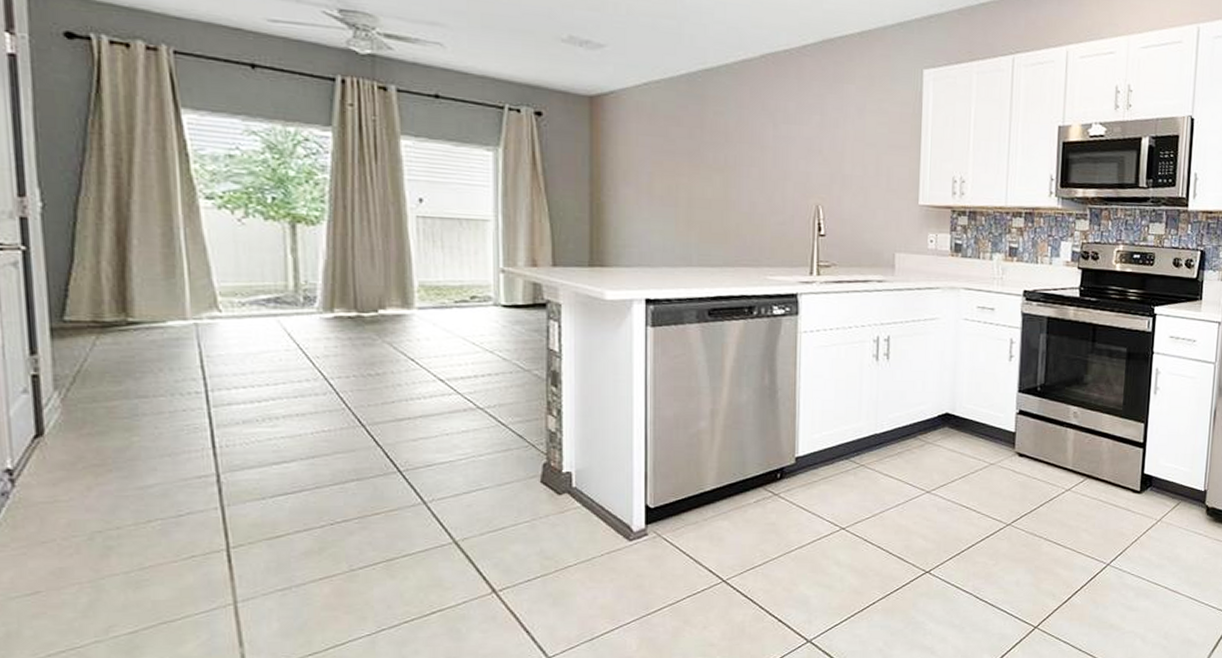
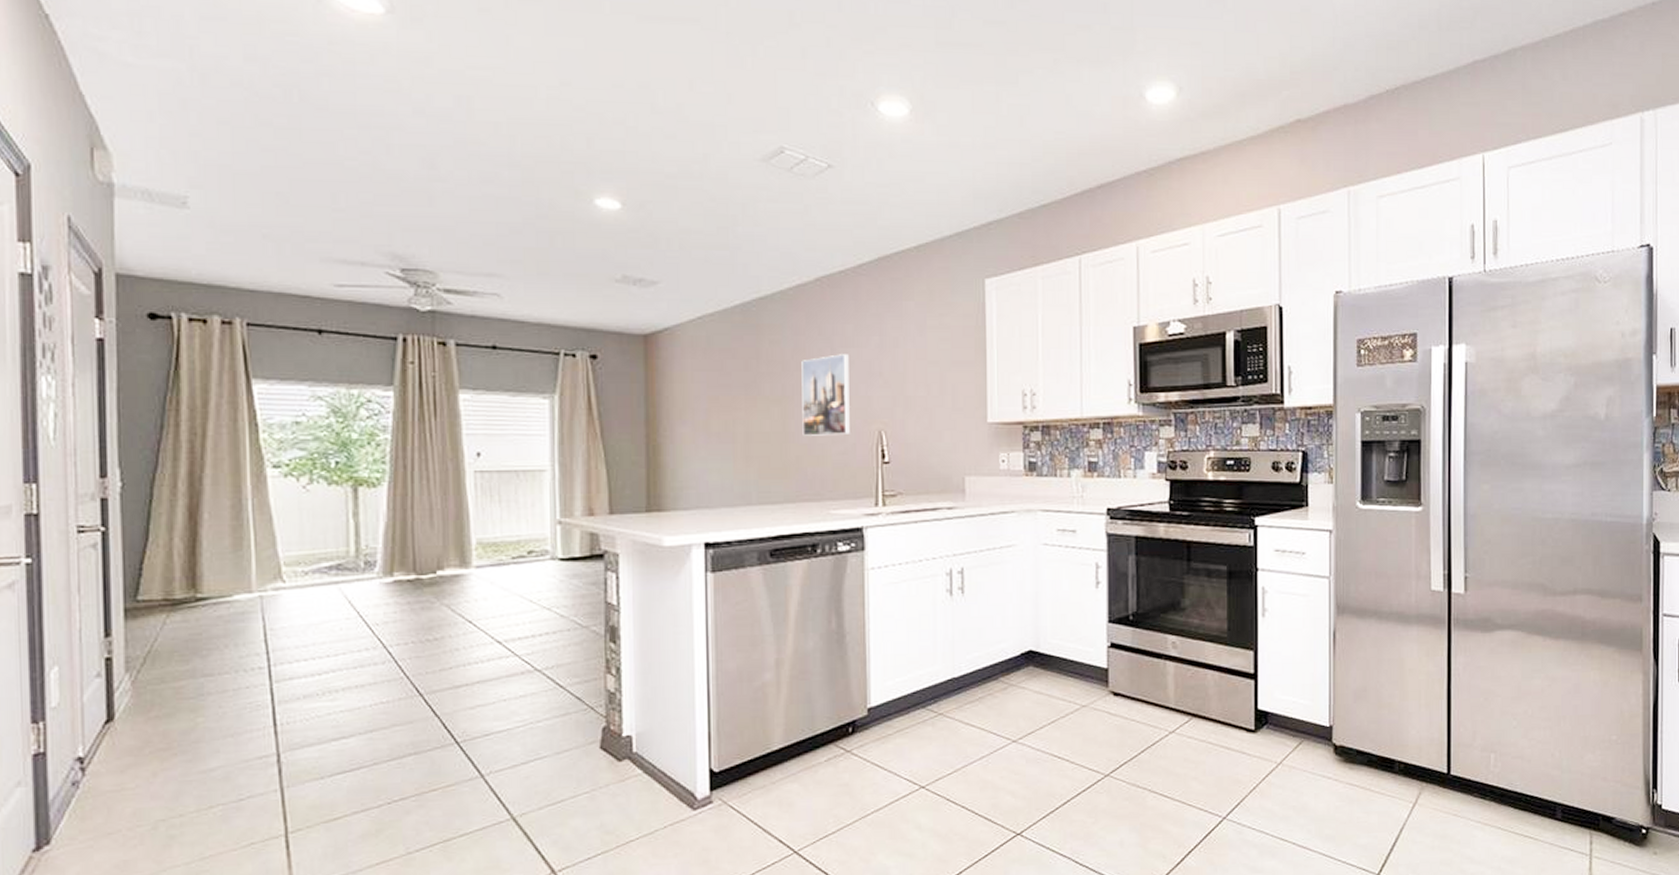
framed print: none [743,130,790,207] -> present [801,354,850,436]

